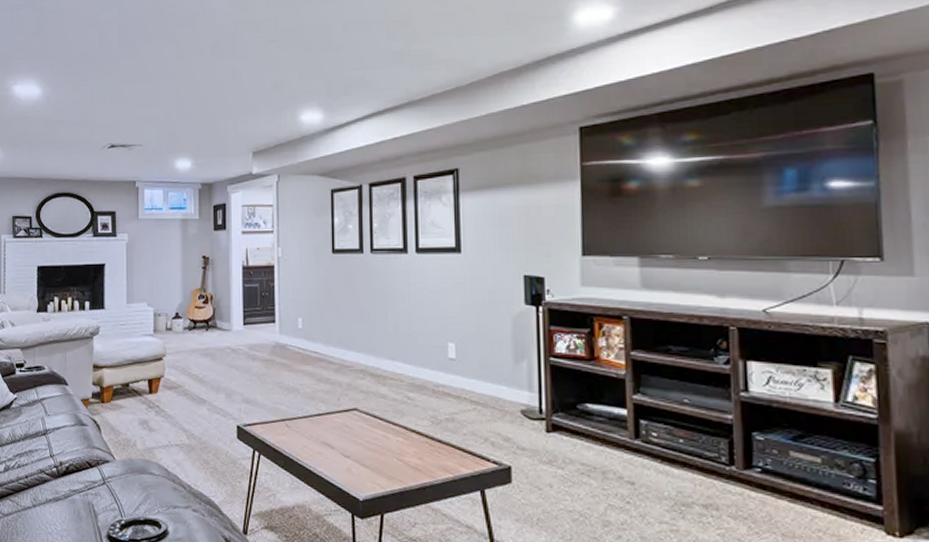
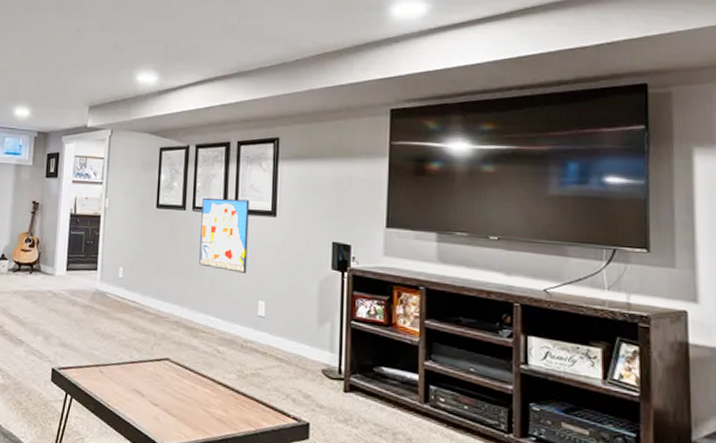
wall art: none [380,237,433,315] -> present [199,198,250,273]

